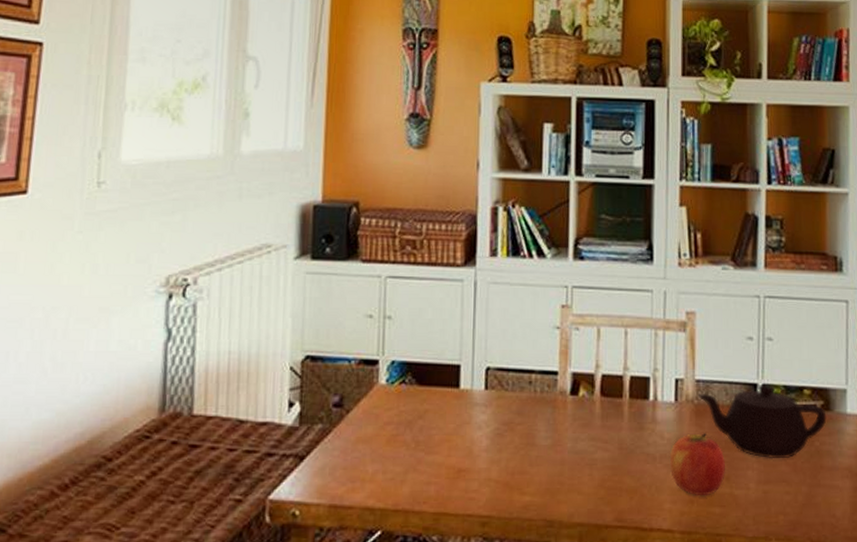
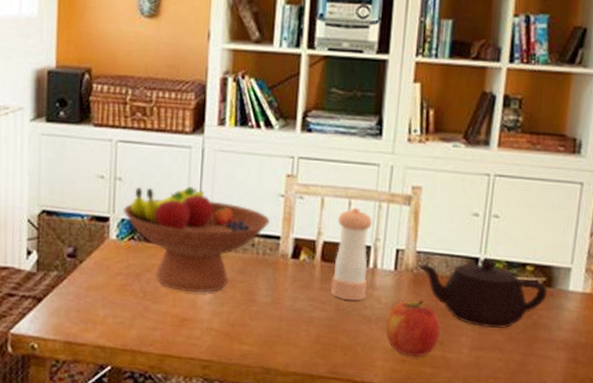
fruit bowl: none [393,322,546,439] -> present [123,186,270,293]
pepper shaker: none [613,337,649,438] -> present [331,207,372,301]

